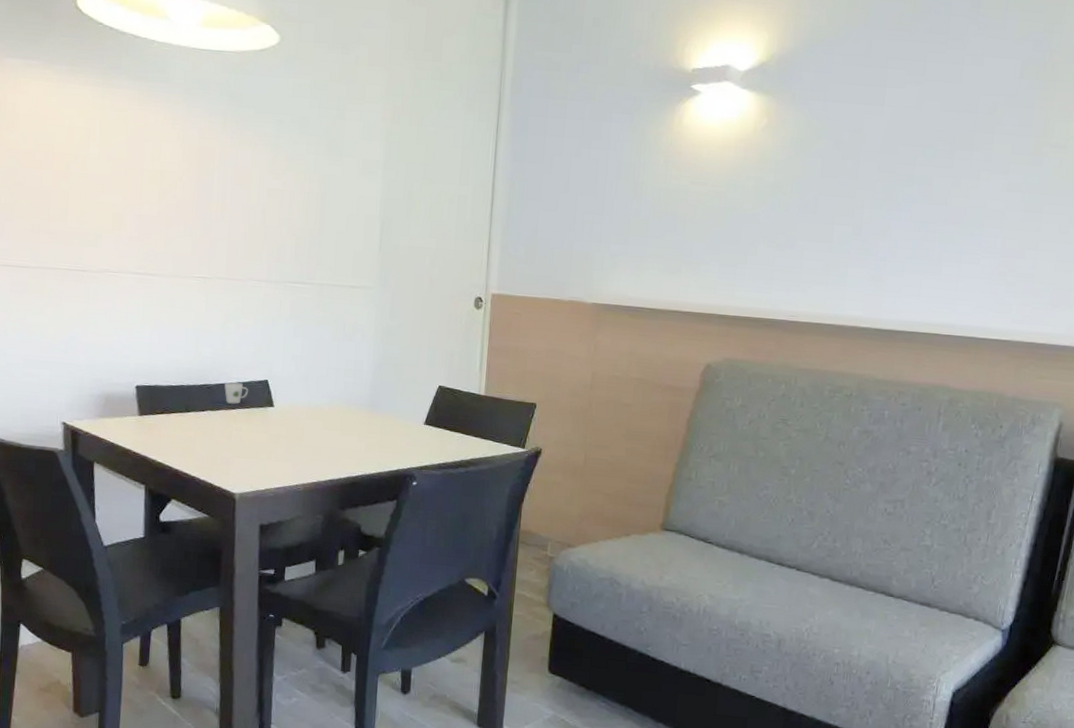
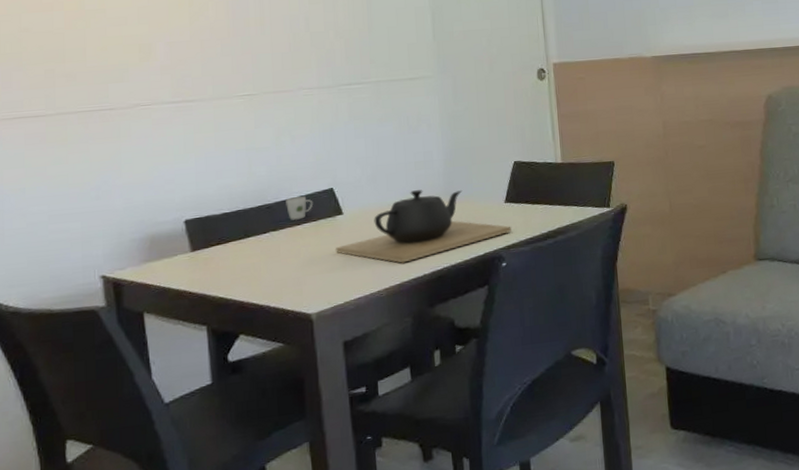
teapot: none [262,396,427,463] -> present [335,190,511,263]

